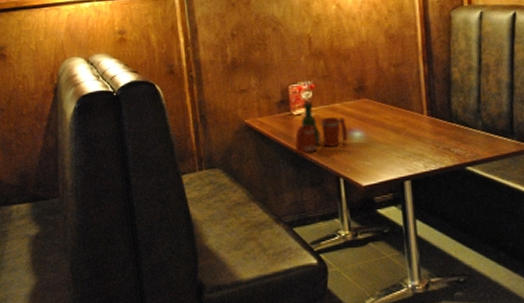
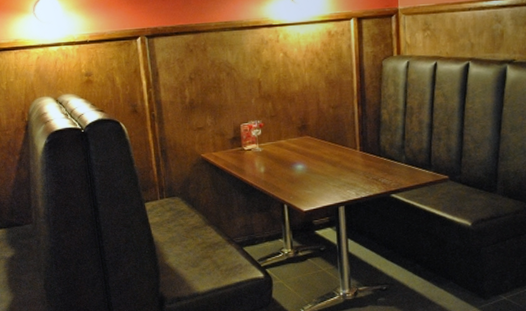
tavern set: present [295,99,348,154] -> none [245,136,292,184]

